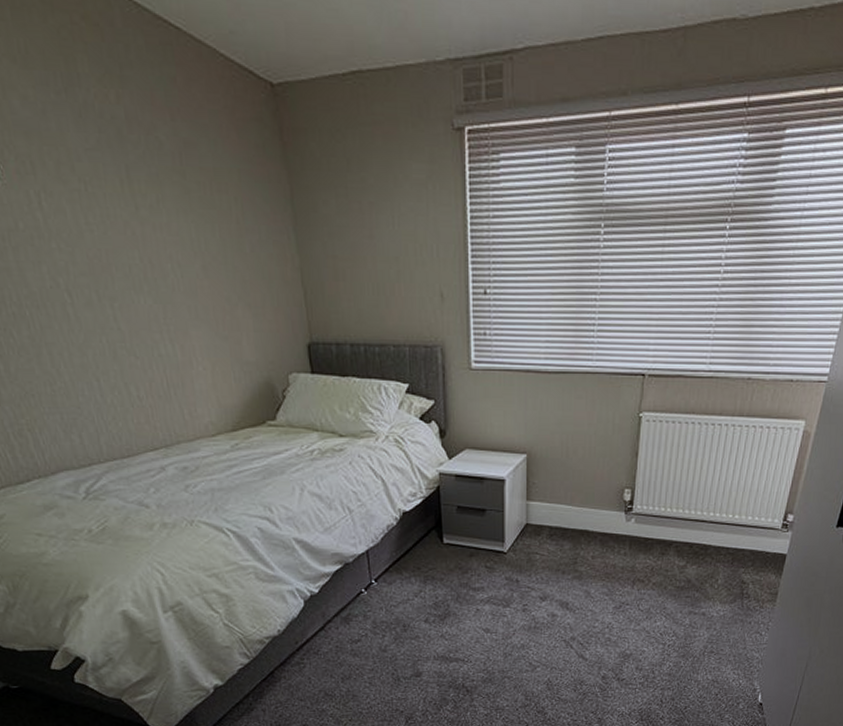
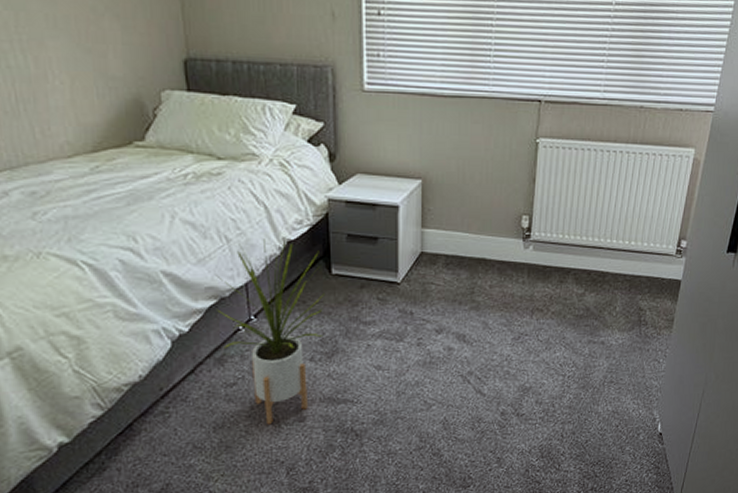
house plant: none [341,508,437,678] -> present [215,237,325,425]

